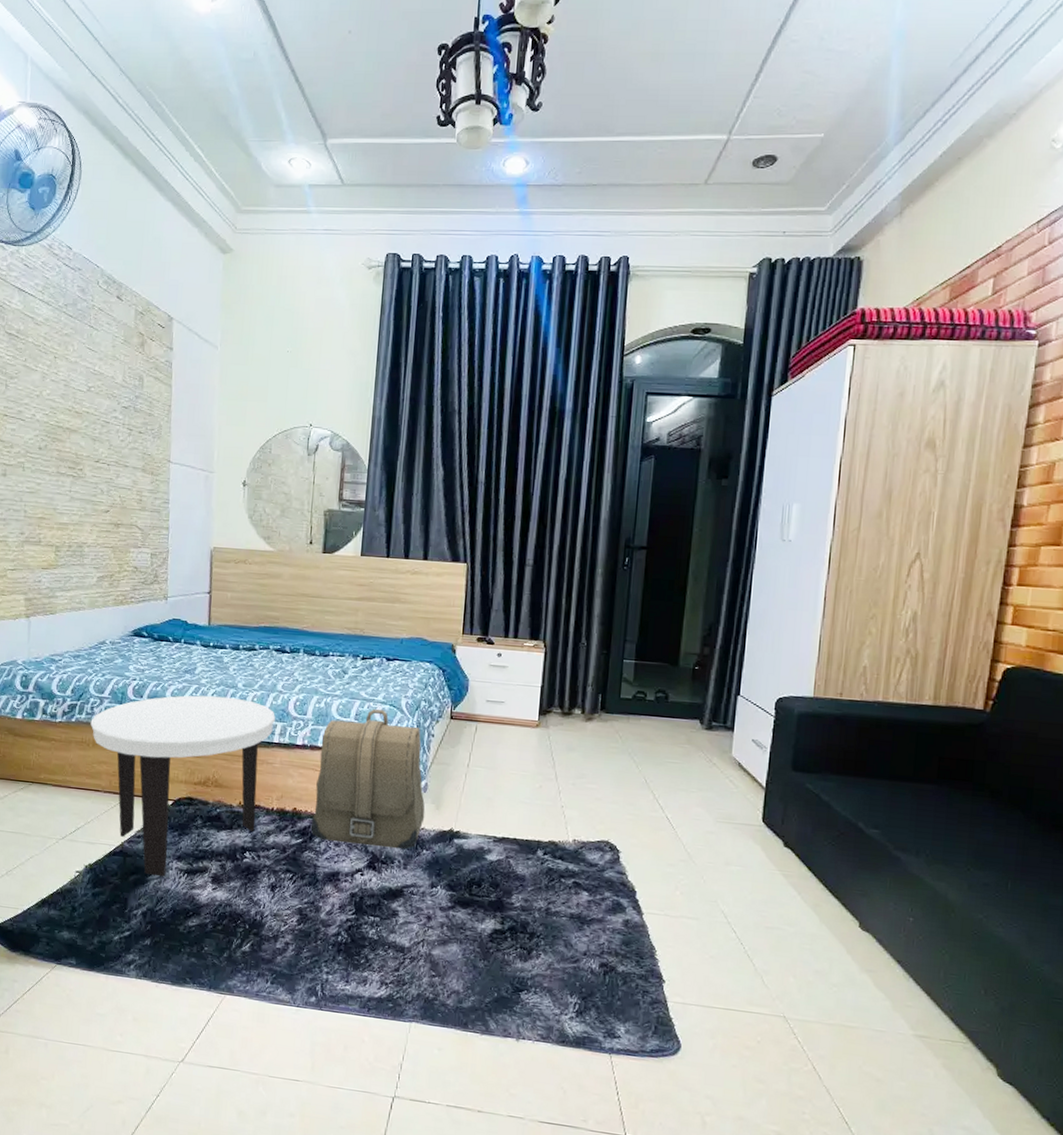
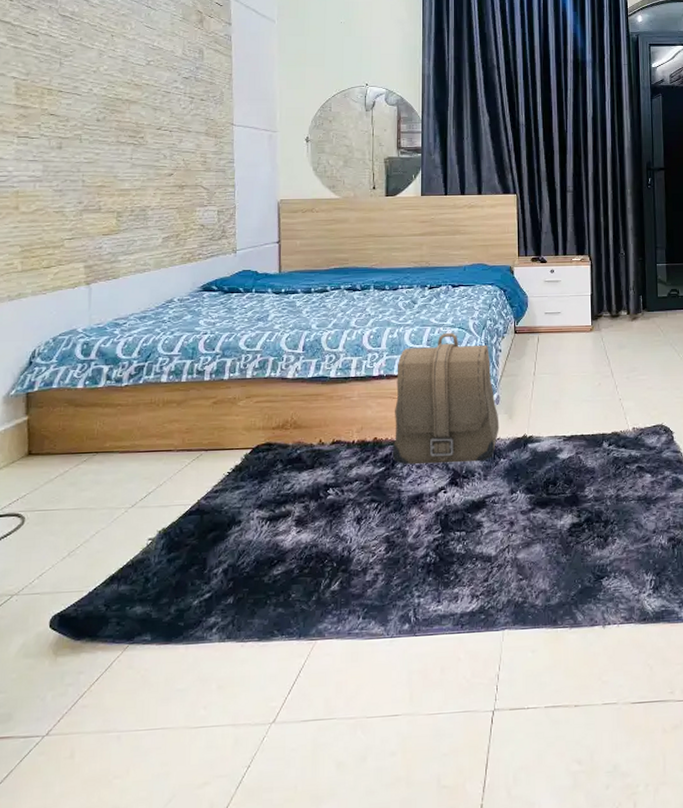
side table: present [90,695,275,877] -> none [159,339,350,529]

